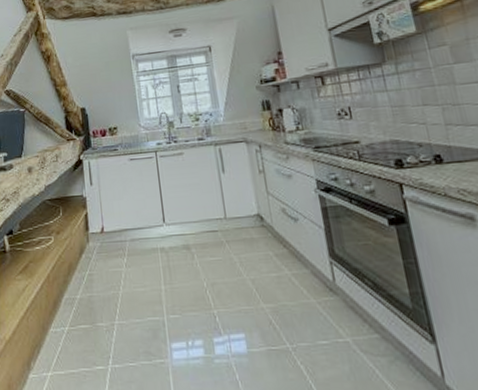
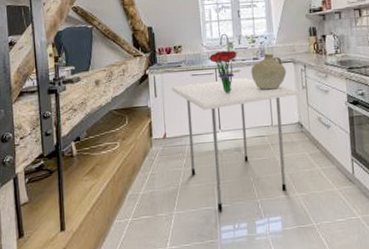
dining table: none [108,161,257,323] -> present [171,78,300,211]
bouquet: none [147,131,179,180] -> present [208,51,237,93]
ceramic jug: none [196,132,238,175] -> present [251,53,286,90]

